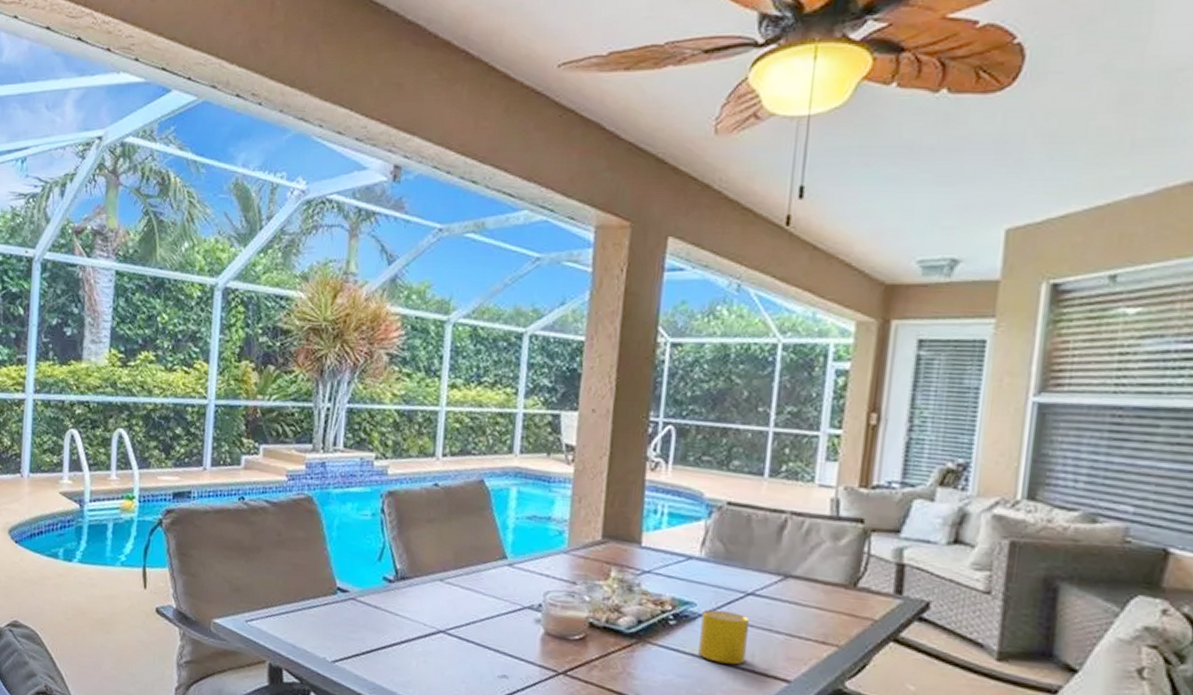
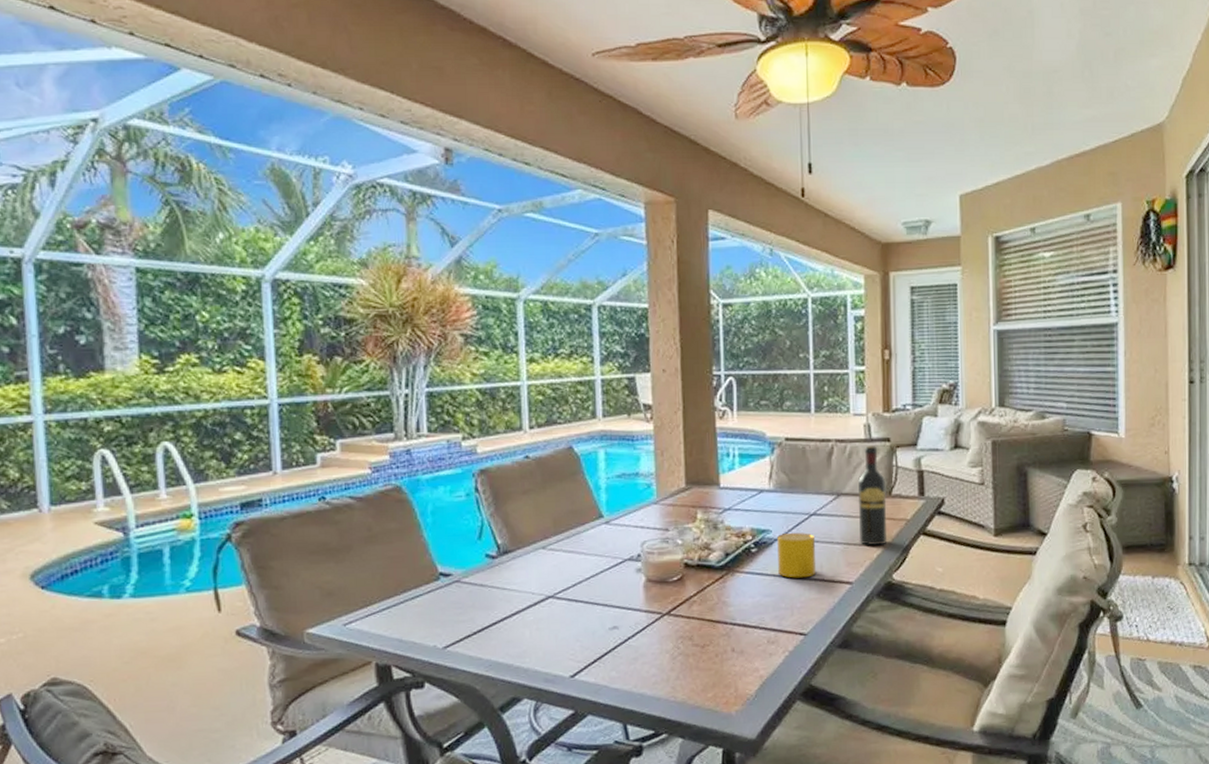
wine bottle: none [807,524,852,645] -> present [858,446,888,546]

